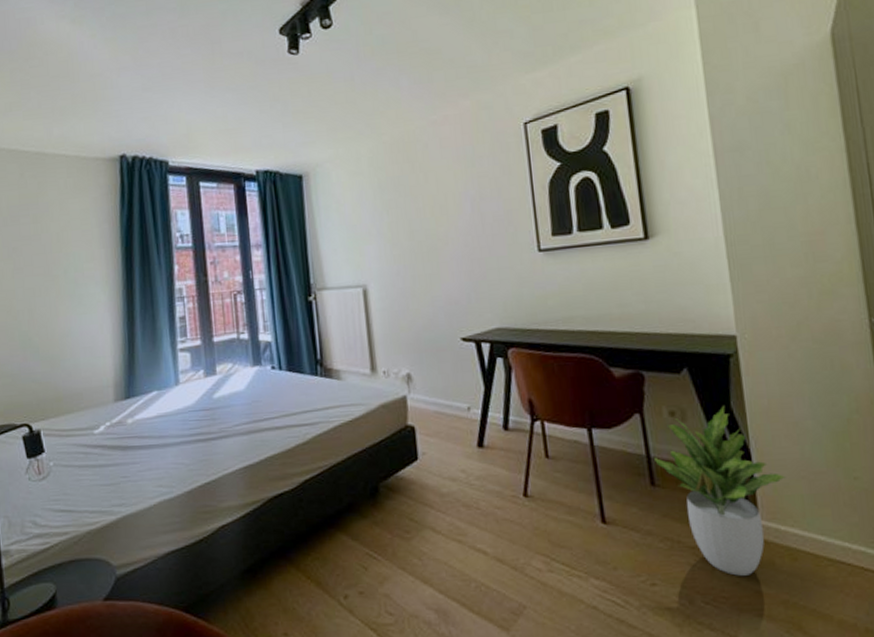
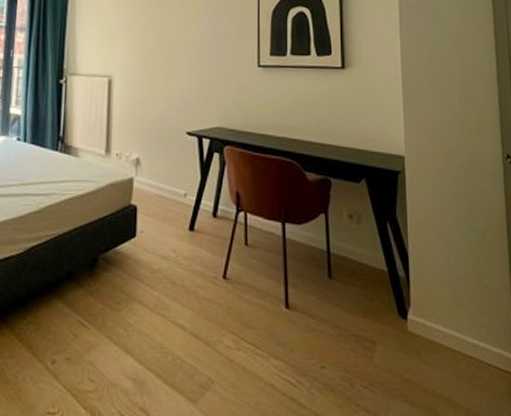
potted plant: present [654,405,787,576] -> none [333,213,435,364]

